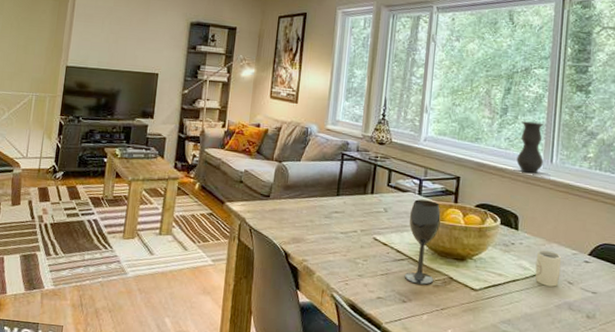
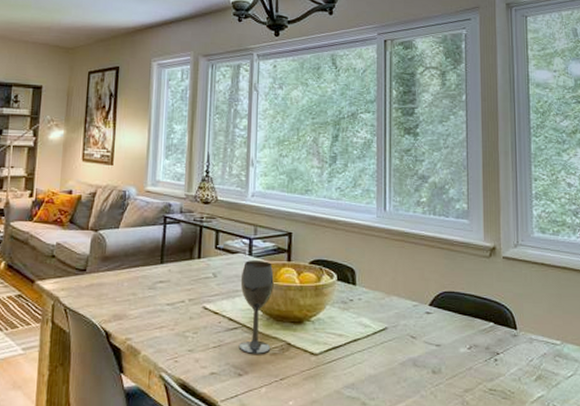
vase: present [516,121,544,173] -> none [349,169,376,223]
mug: present [535,249,562,287] -> none [376,304,403,343]

